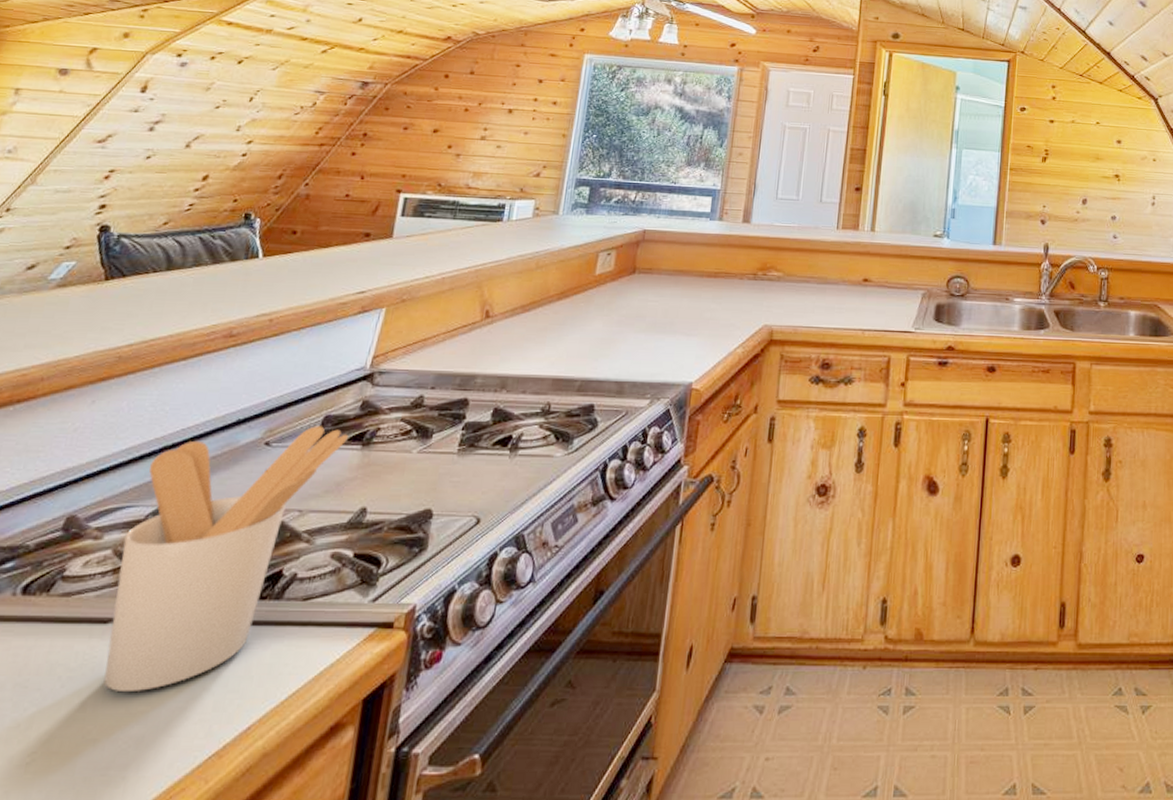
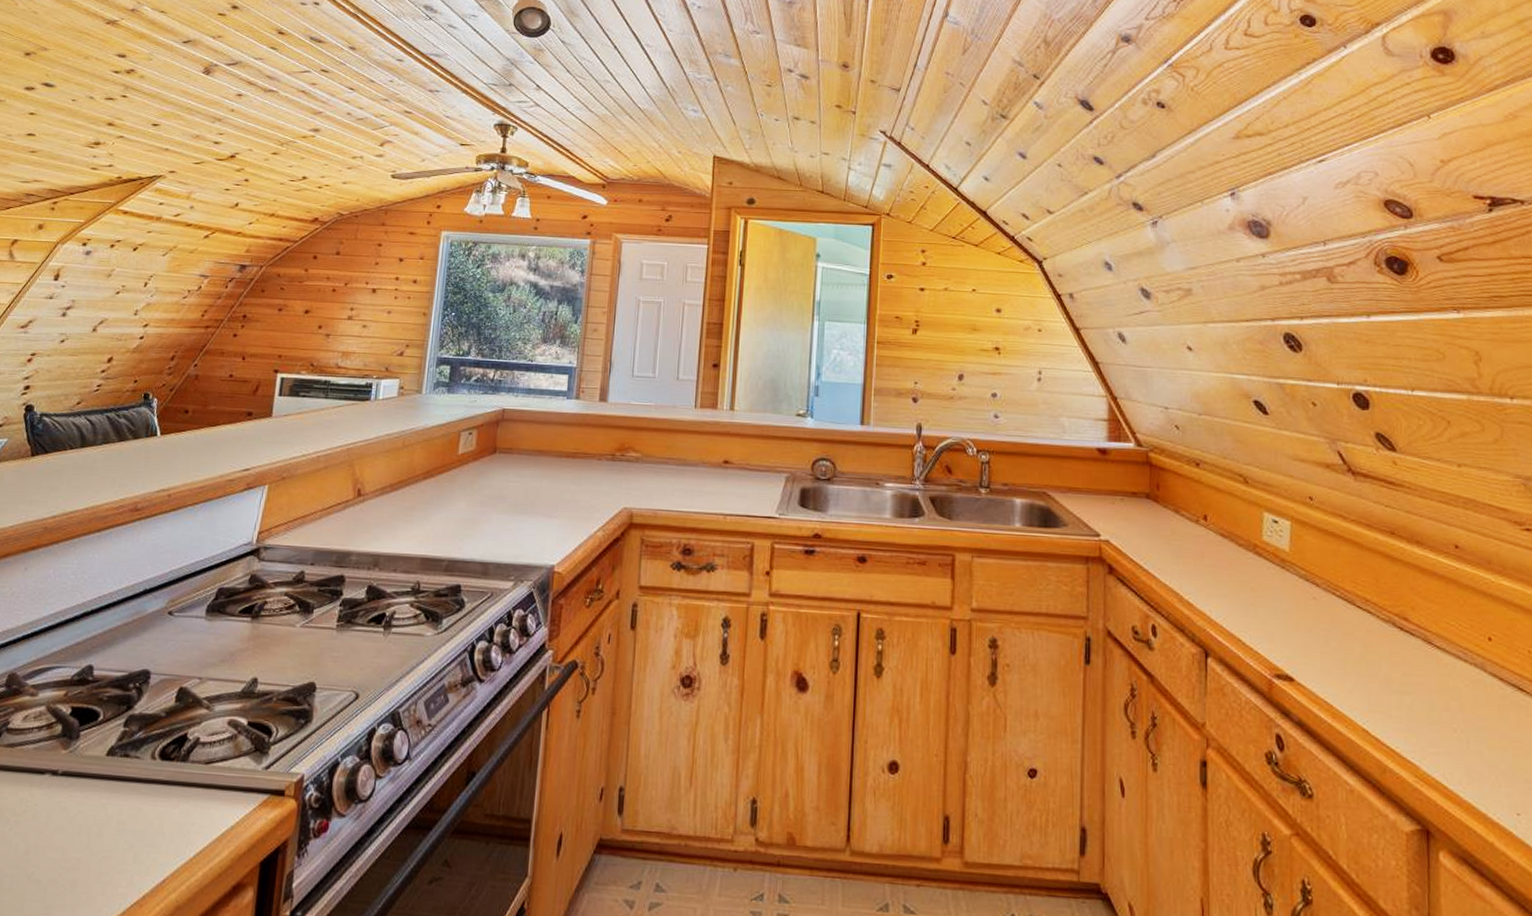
utensil holder: present [103,426,348,693] -> none [43,597,239,839]

